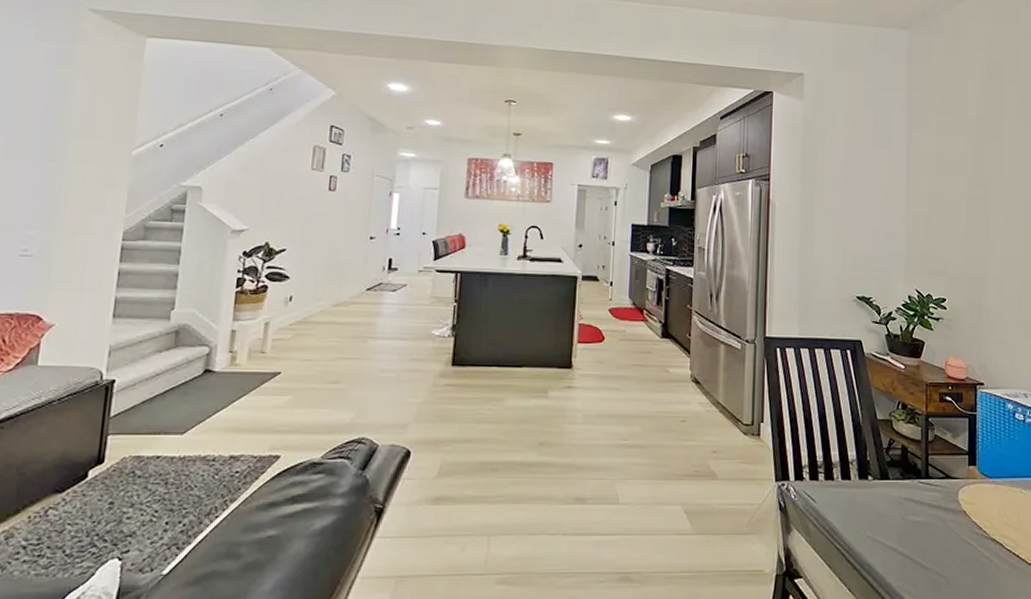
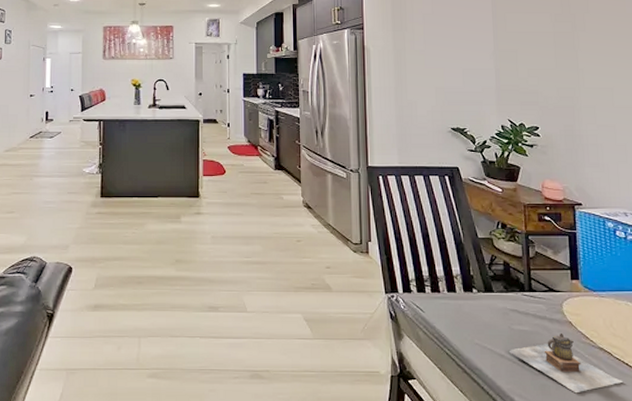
teapot: none [902,523,1012,589] -> present [509,332,623,394]

